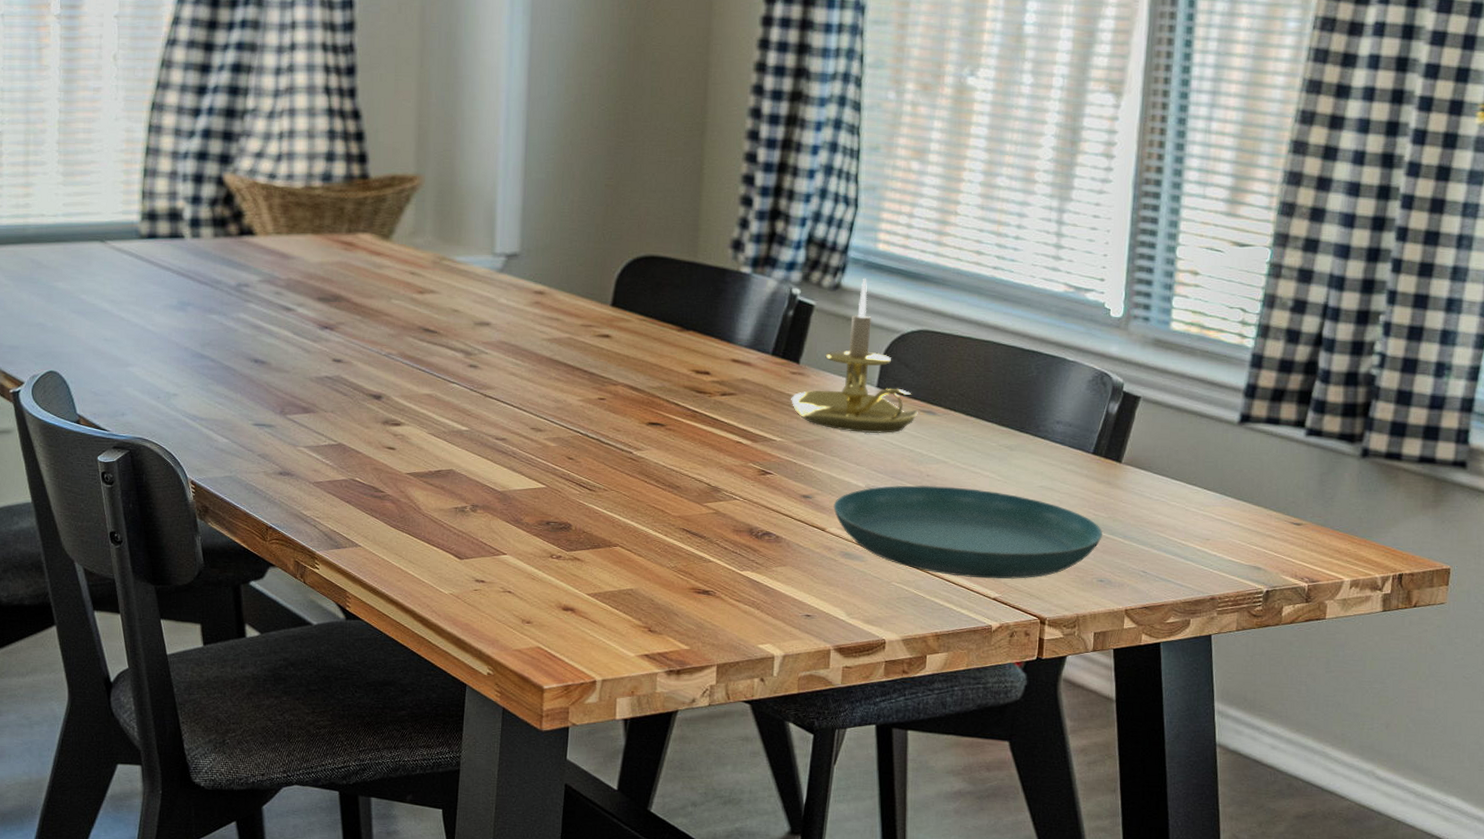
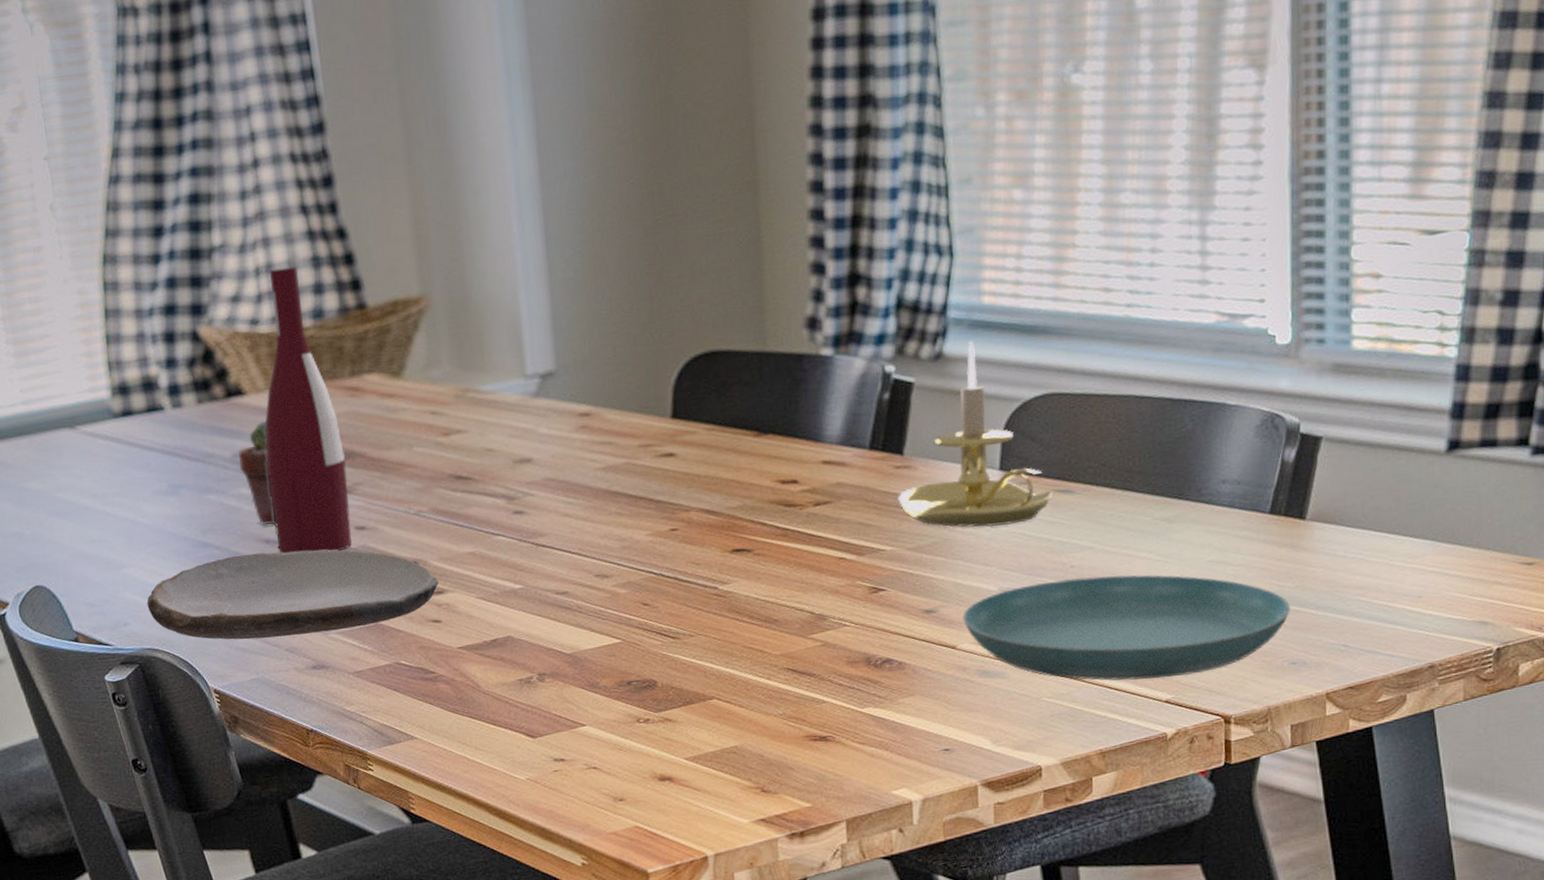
plate: none [144,369,397,445] -> present [147,549,439,640]
potted succulent: none [241,259,270,348] -> present [237,420,276,526]
wine bottle: none [264,135,333,378] -> present [265,267,352,554]

